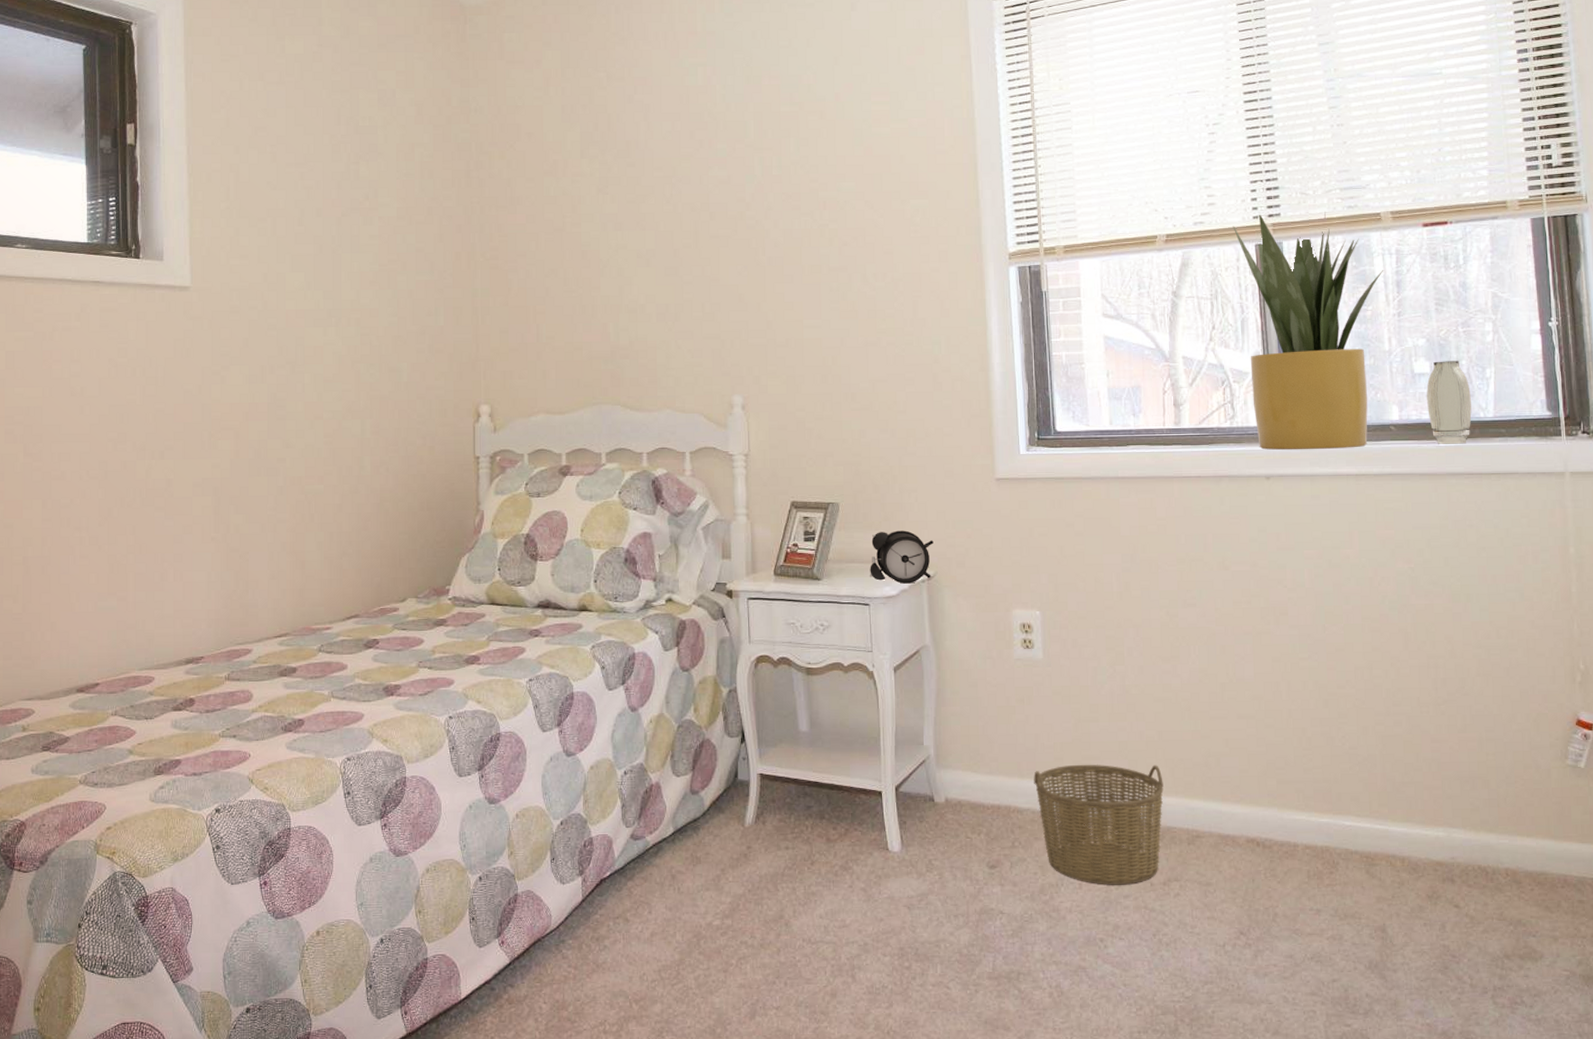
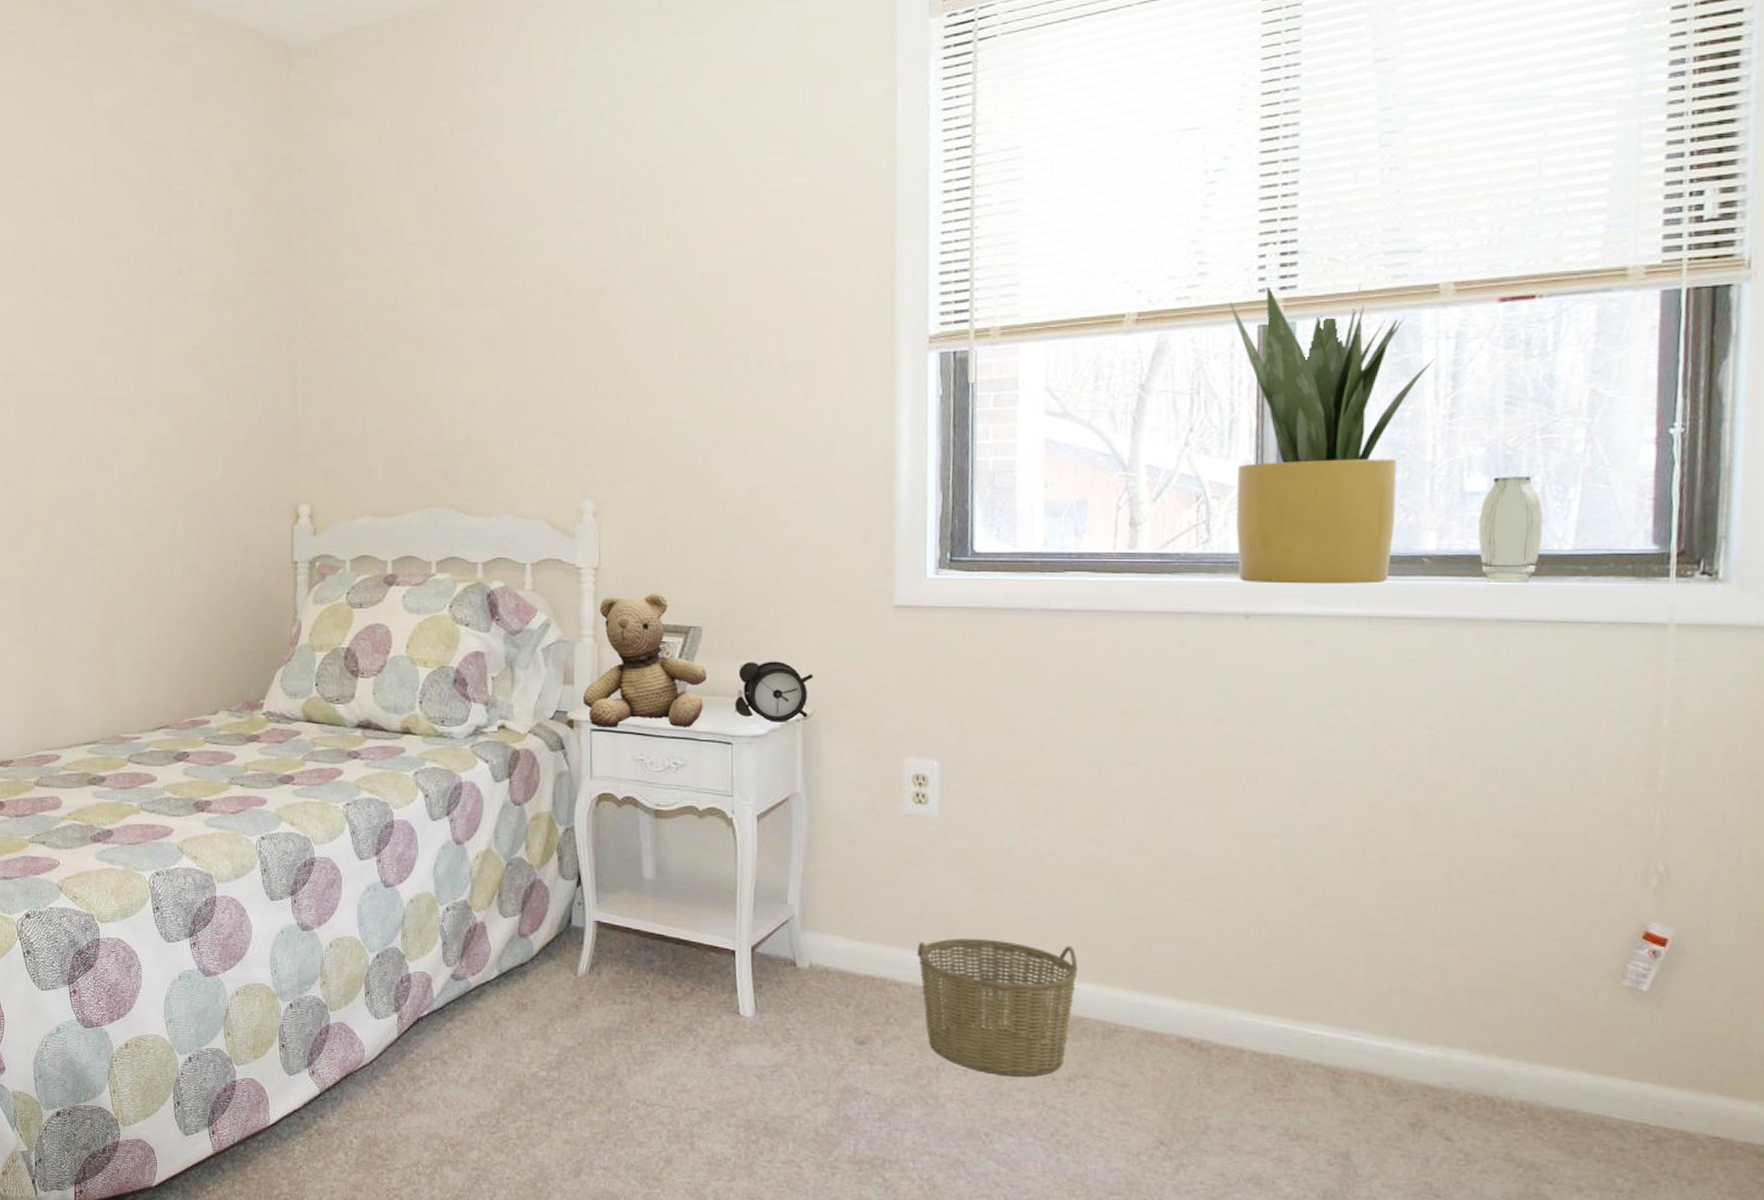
teddy bear: none [739,473,845,596] -> present [582,591,707,728]

